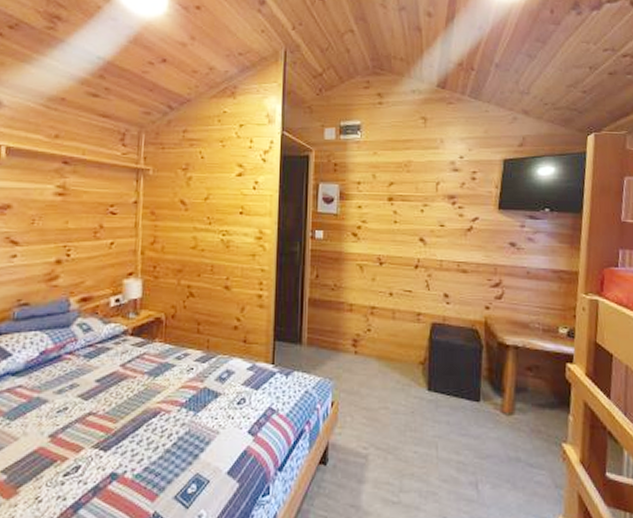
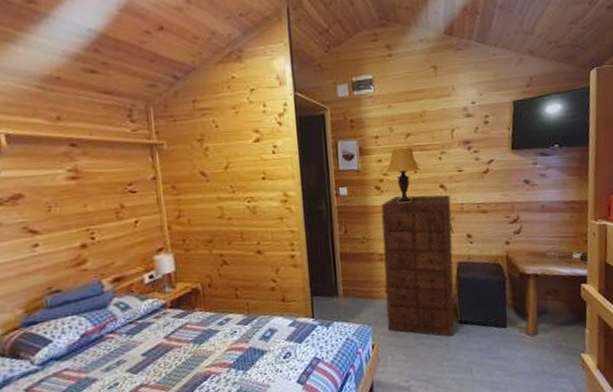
dresser: none [350,246,429,404] -> present [381,194,455,337]
table lamp: none [365,196,401,253] -> present [386,147,421,203]

